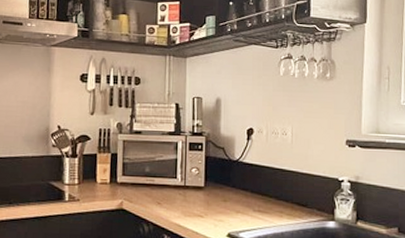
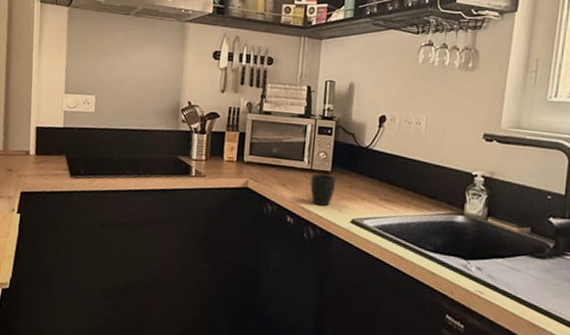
mug: none [185,190,210,221] -> present [310,173,337,206]

